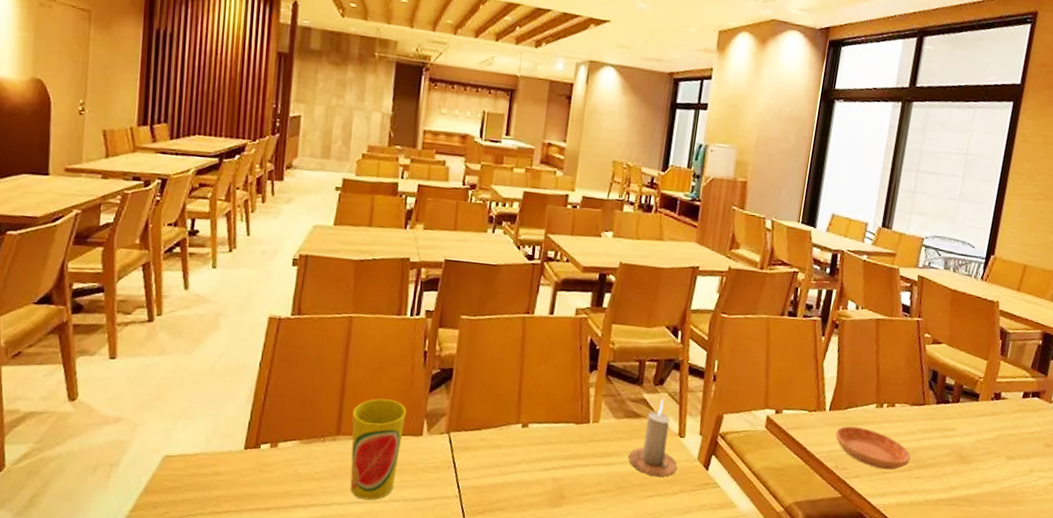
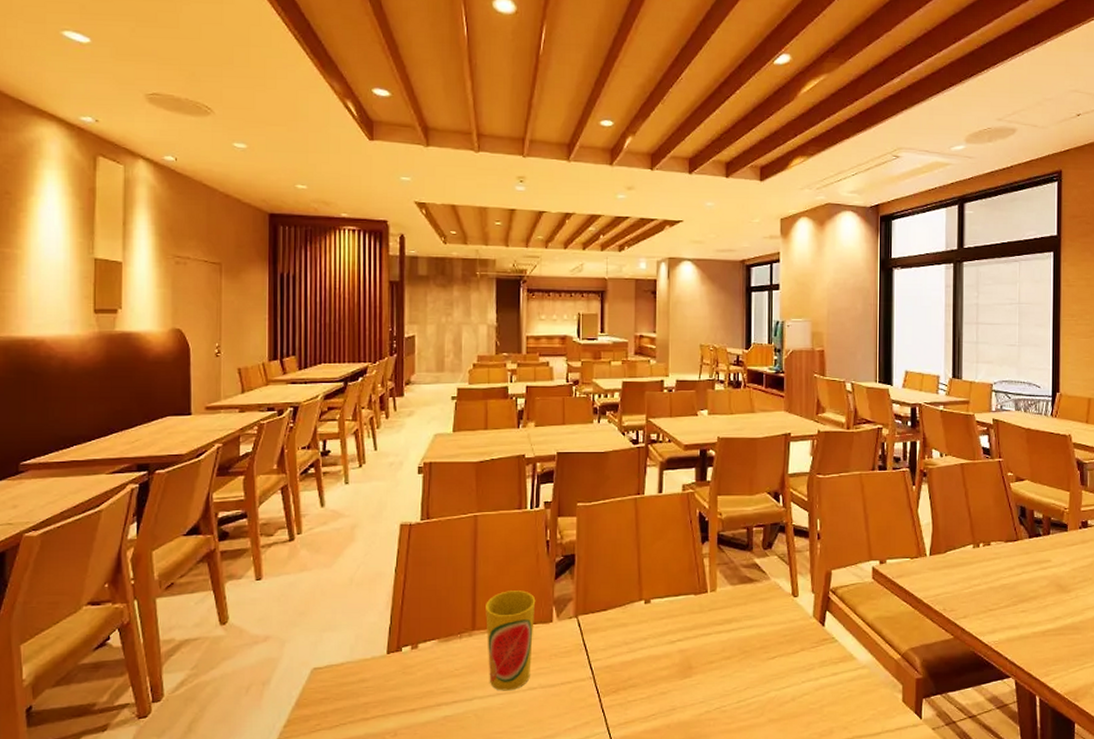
candle: present [629,398,677,477] -> none [748,560,795,638]
saucer: present [835,426,911,470] -> none [939,569,1013,607]

